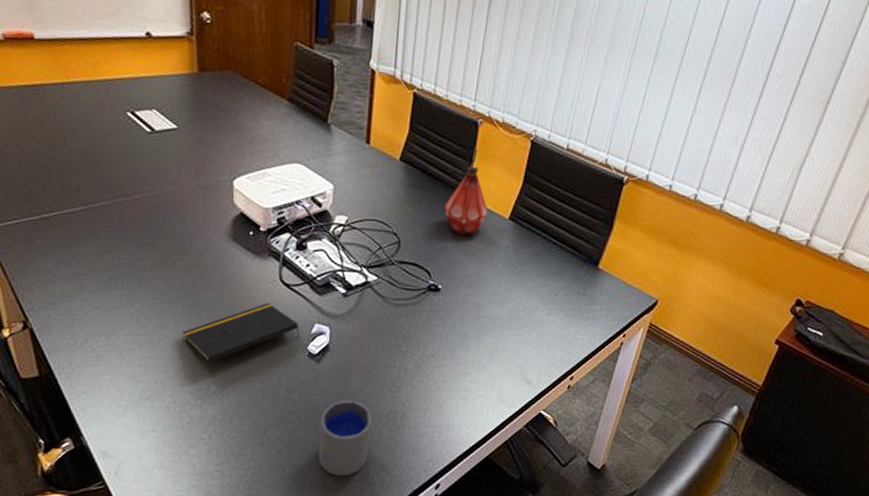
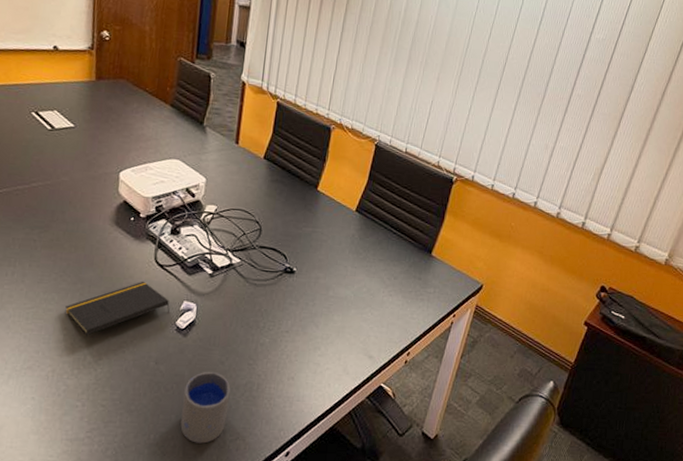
bottle: present [444,166,489,236] -> none [300,164,339,225]

